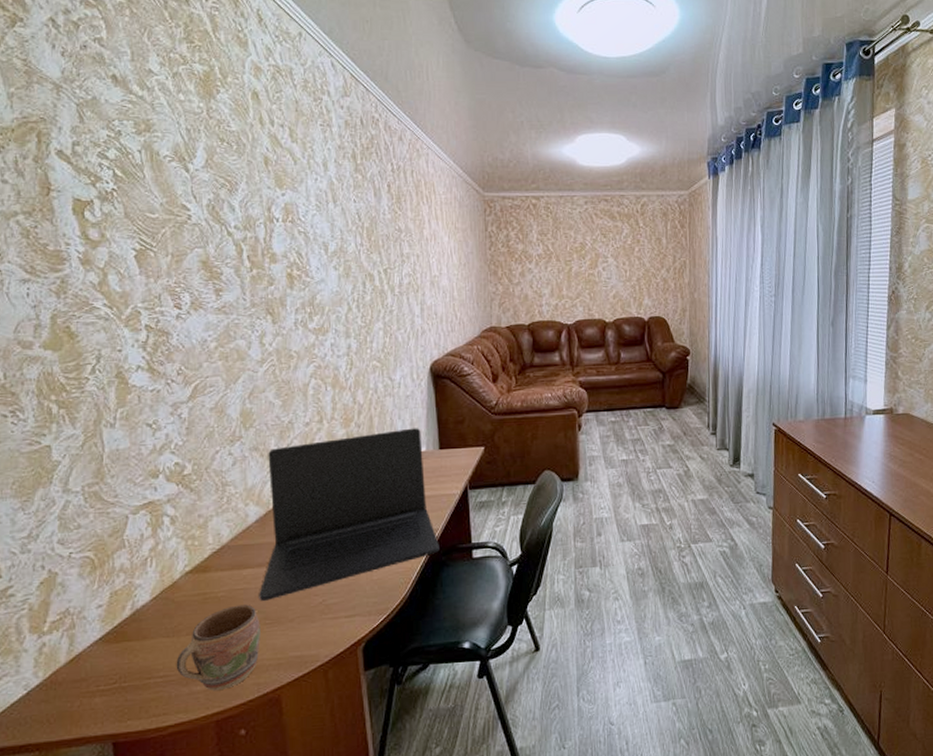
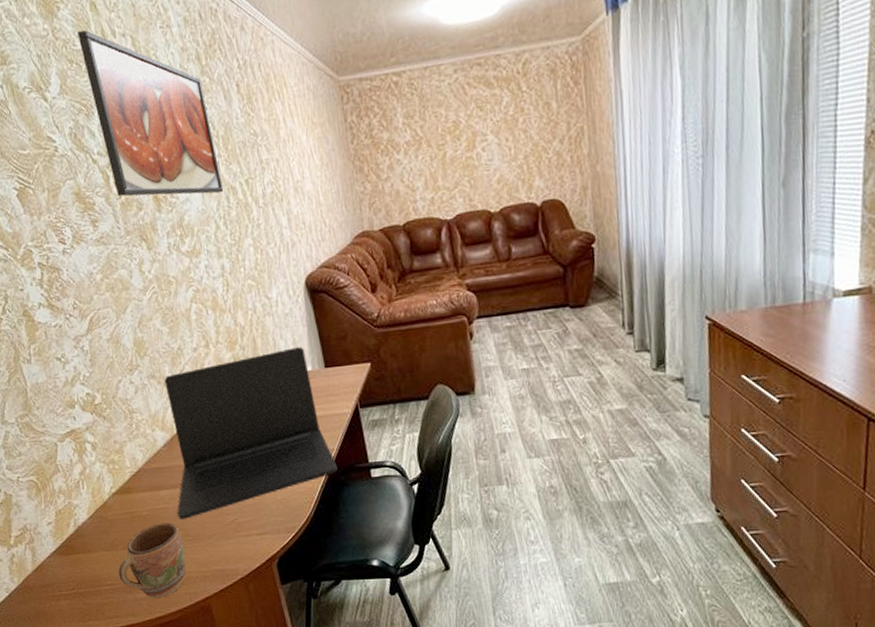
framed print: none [234,115,361,278] -> present [77,30,224,197]

